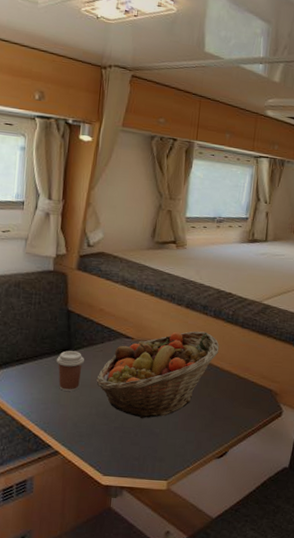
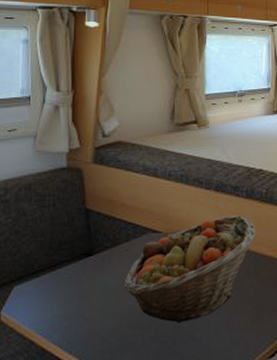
coffee cup: present [56,351,84,391] -> none [76,254,108,302]

